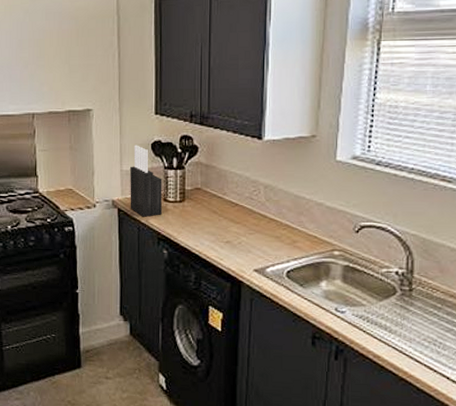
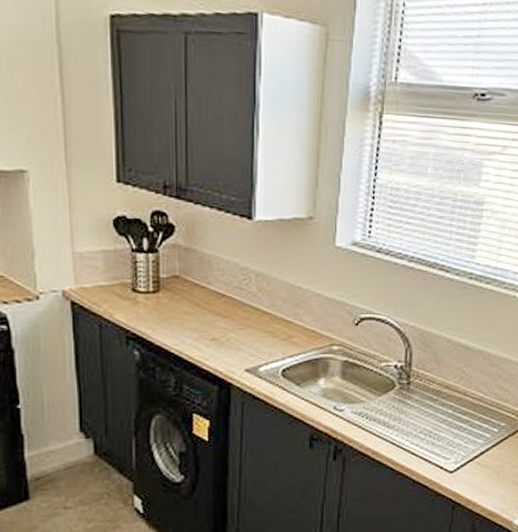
knife block: present [130,145,162,217] -> none [85,220,130,311]

